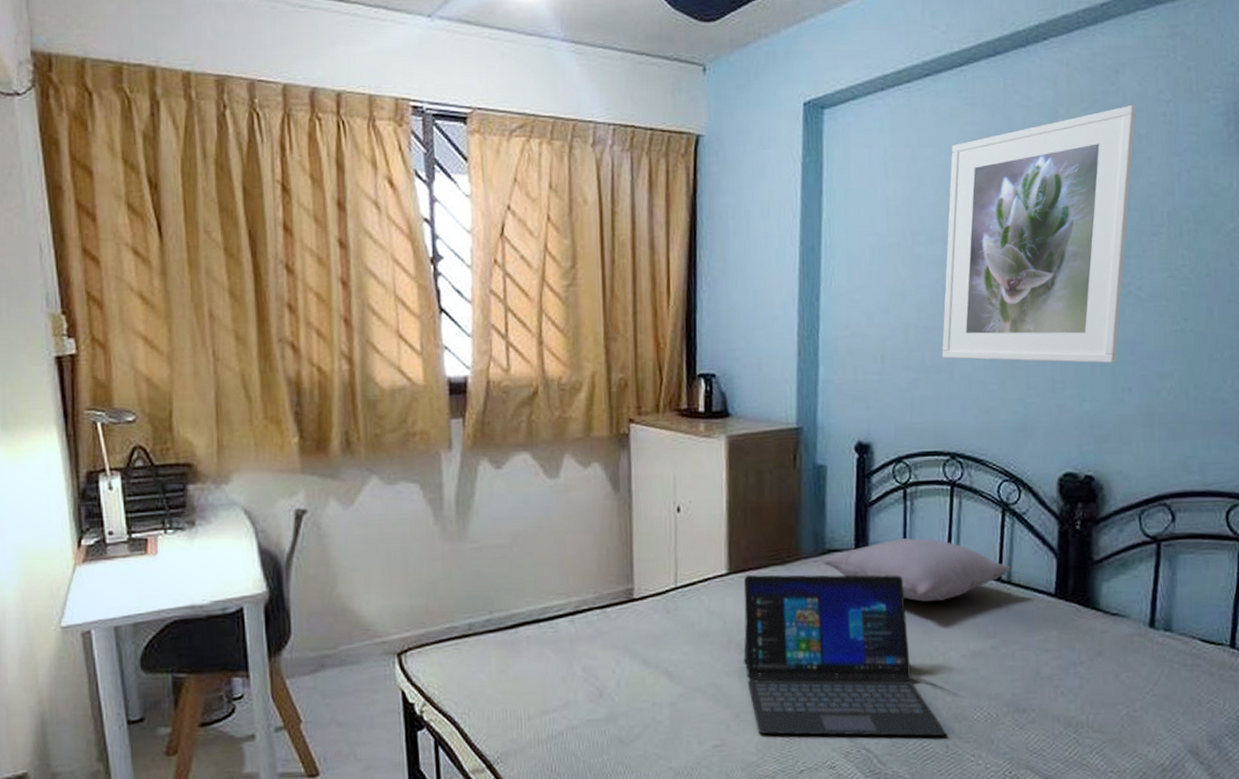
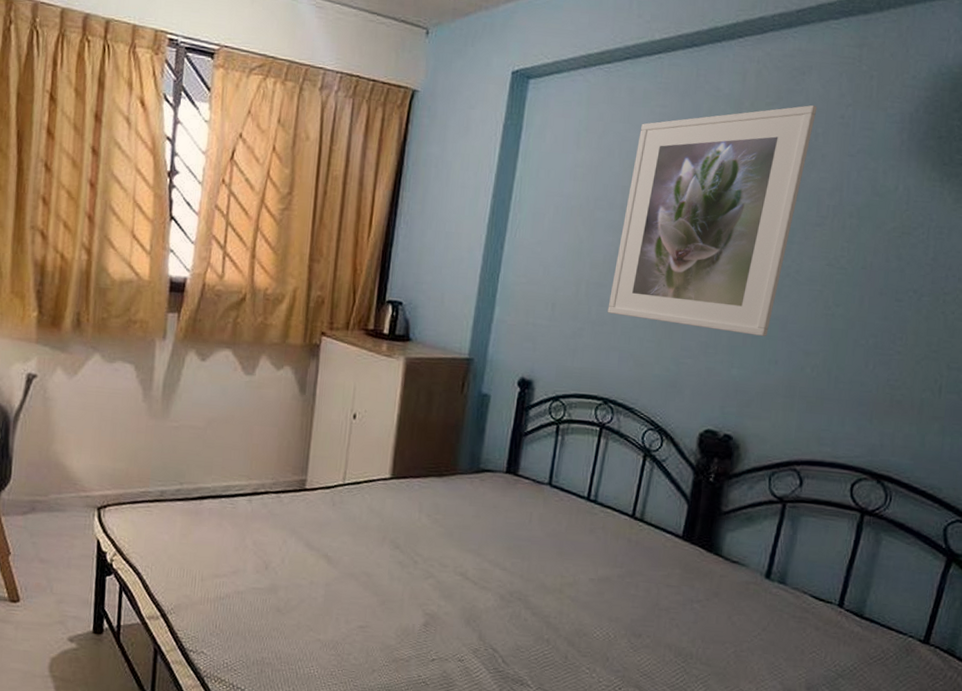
laptop: present [743,574,947,737] -> none [395,482,567,648]
pillow: present [821,538,1012,602] -> none [474,468,646,528]

